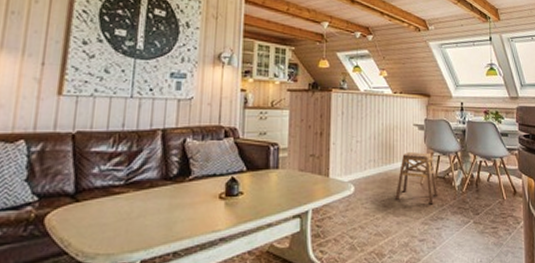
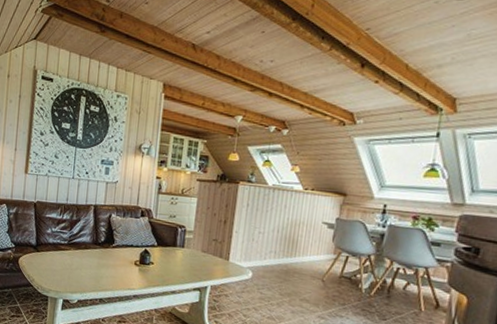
stool: present [395,152,439,203] -> none [293,248,341,301]

